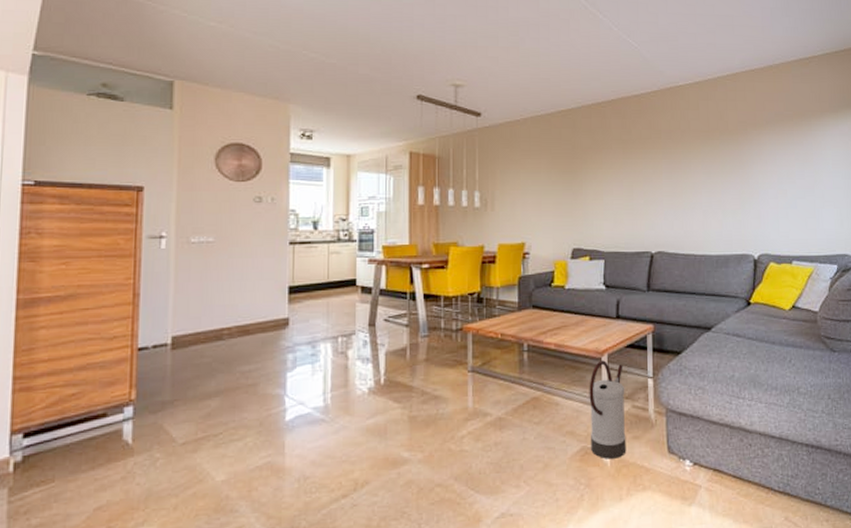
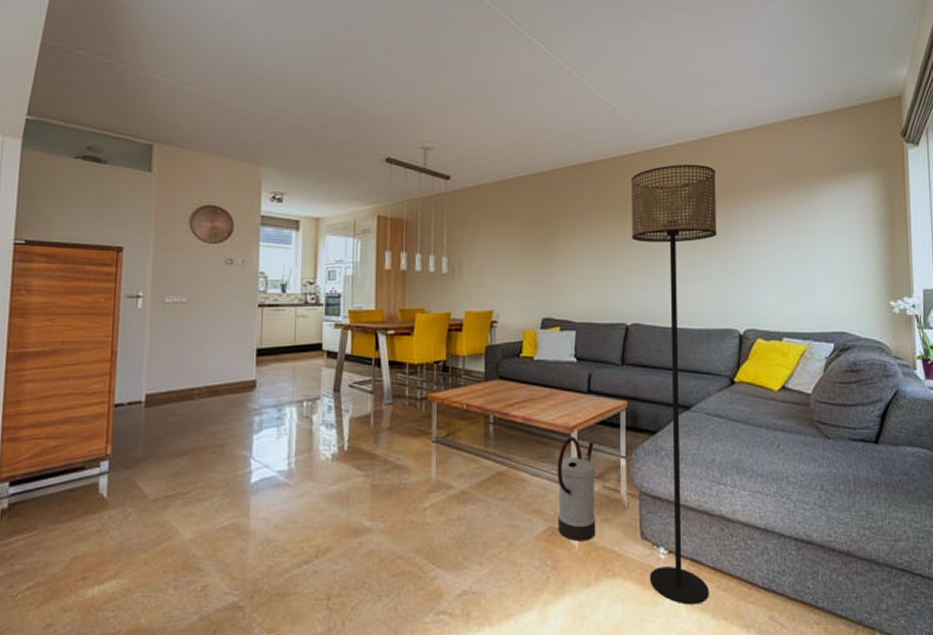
floor lamp: none [654,101,732,512] -> present [631,164,717,605]

